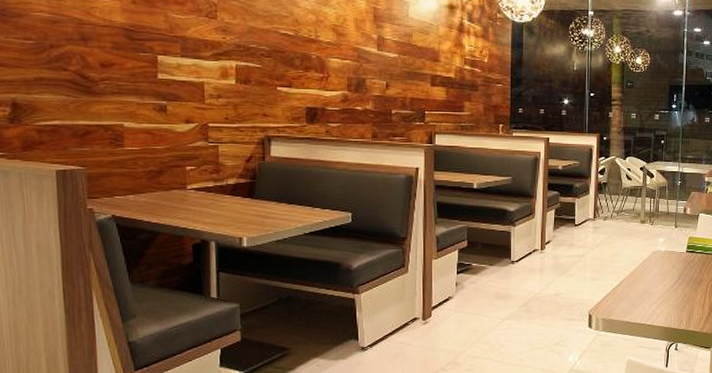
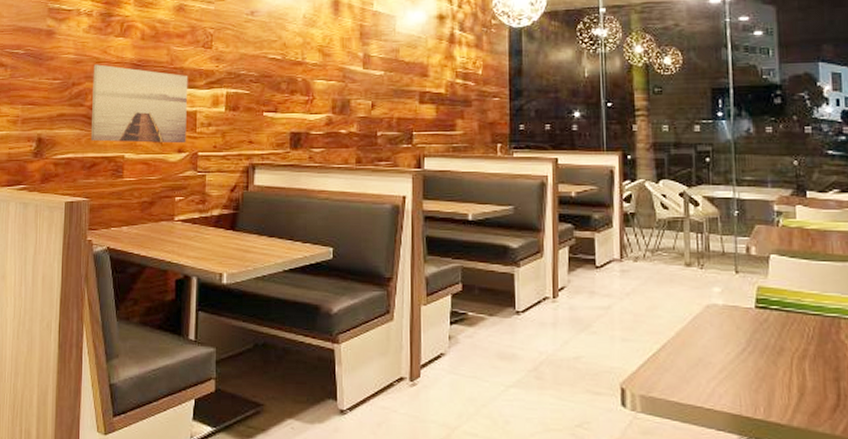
wall art: none [75,26,194,114] -> present [90,64,188,144]

